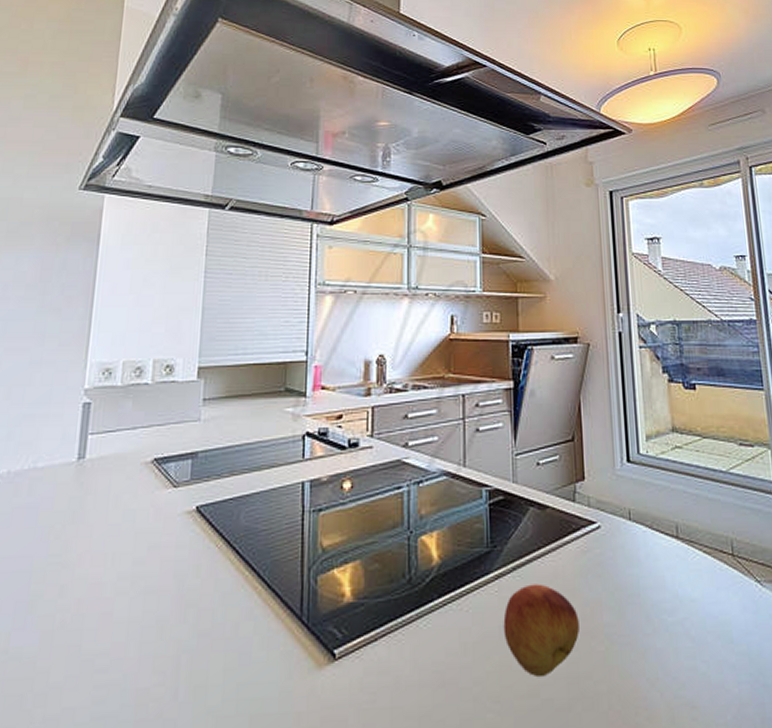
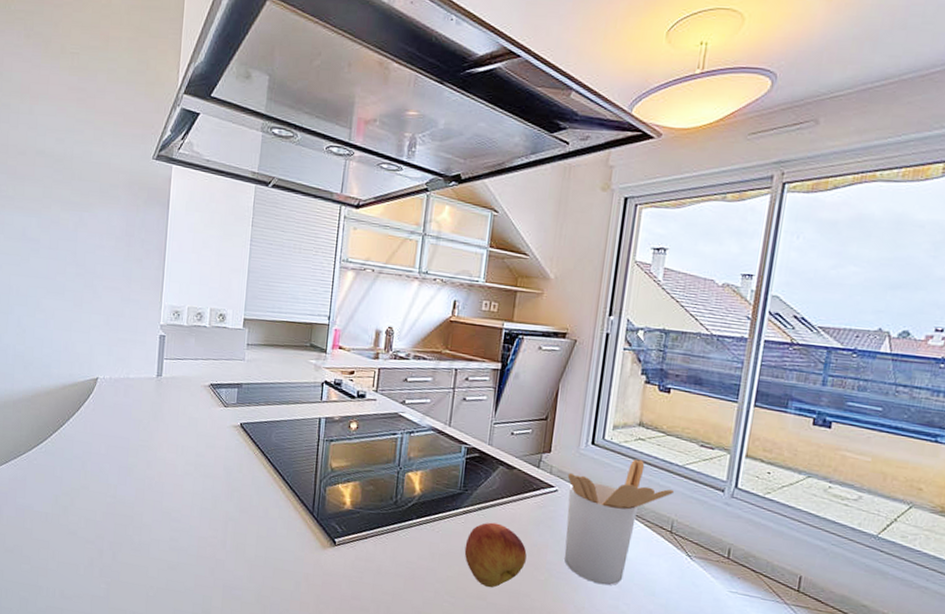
utensil holder: none [608,472,726,642] -> present [564,459,675,586]

